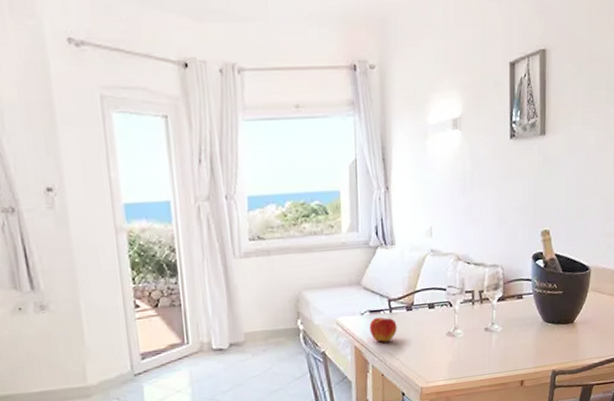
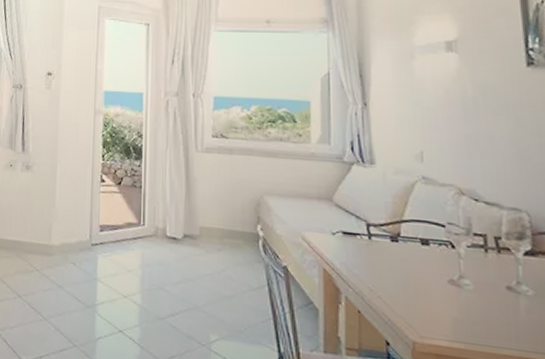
apple: present [369,317,397,343] -> none [342,241,378,273]

